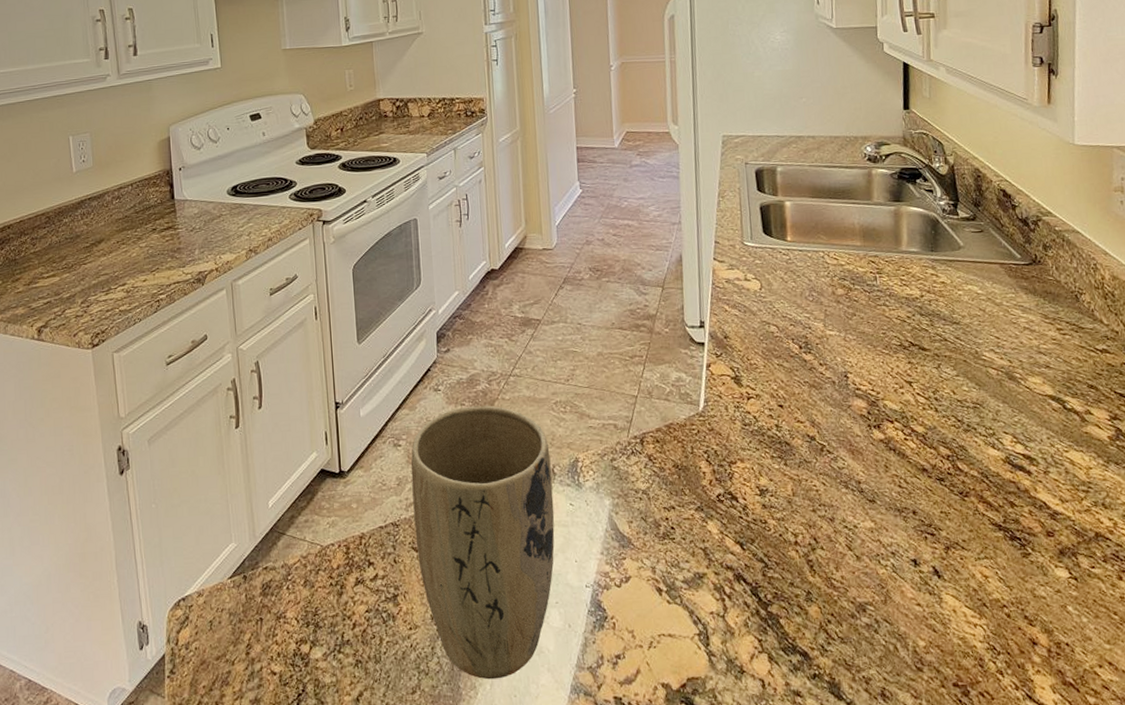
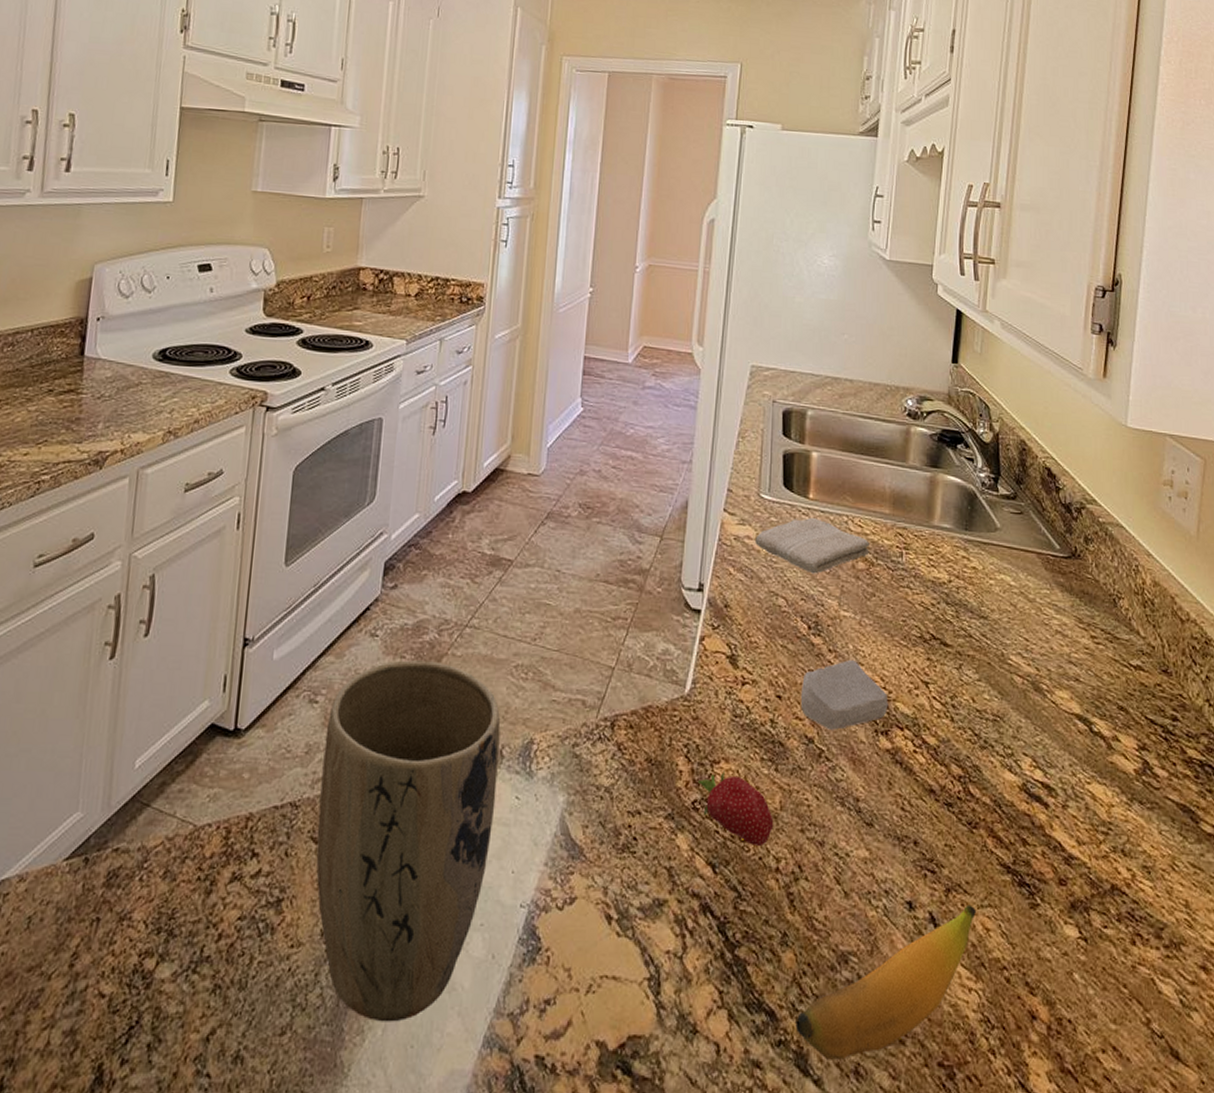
fruit: none [719,469,789,526] -> present [697,770,774,847]
washcloth: none [744,257,846,303] -> present [755,518,870,574]
soap bar: none [799,370,878,428] -> present [800,660,888,730]
banana: none [825,558,974,687] -> present [794,904,976,1060]

